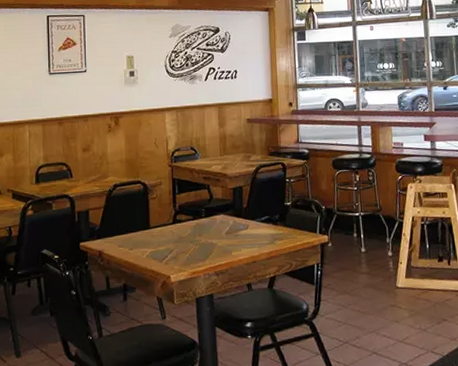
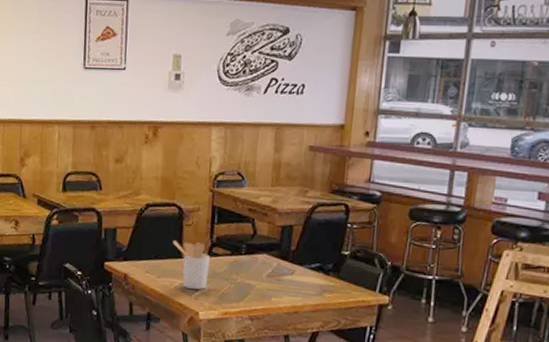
utensil holder: none [140,212,175,256] -> present [172,241,210,290]

